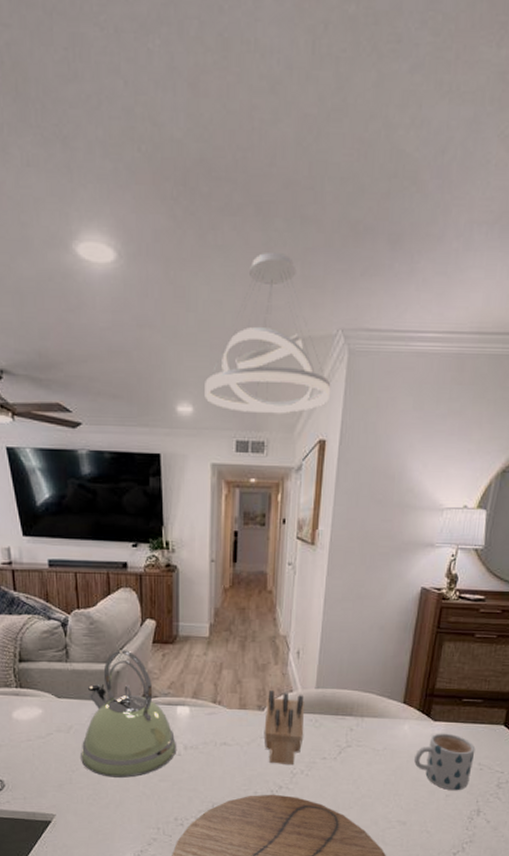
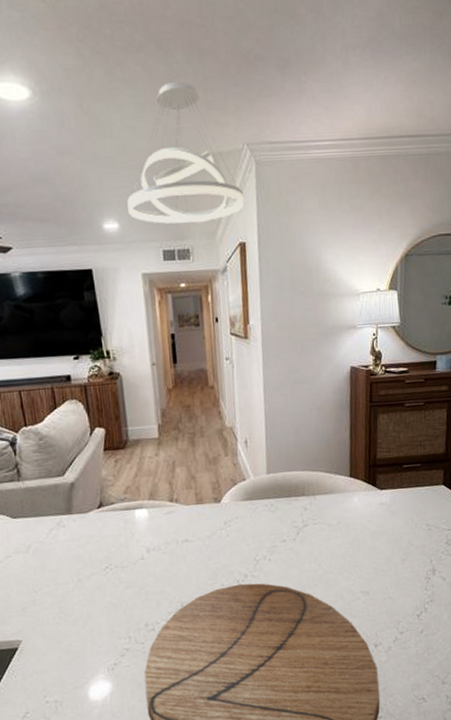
kettle: present [81,650,176,778] -> none [42,461,139,593]
knife block: present [264,690,304,766] -> none [221,481,261,554]
mug: present [414,733,476,791] -> none [368,499,422,555]

